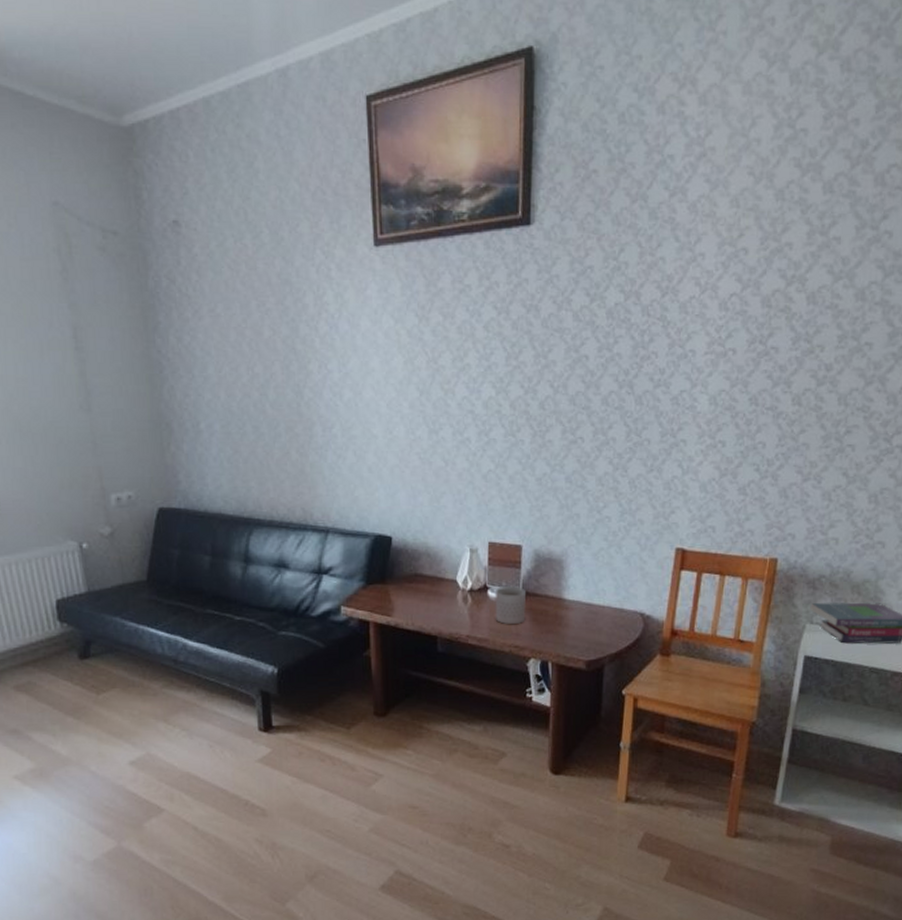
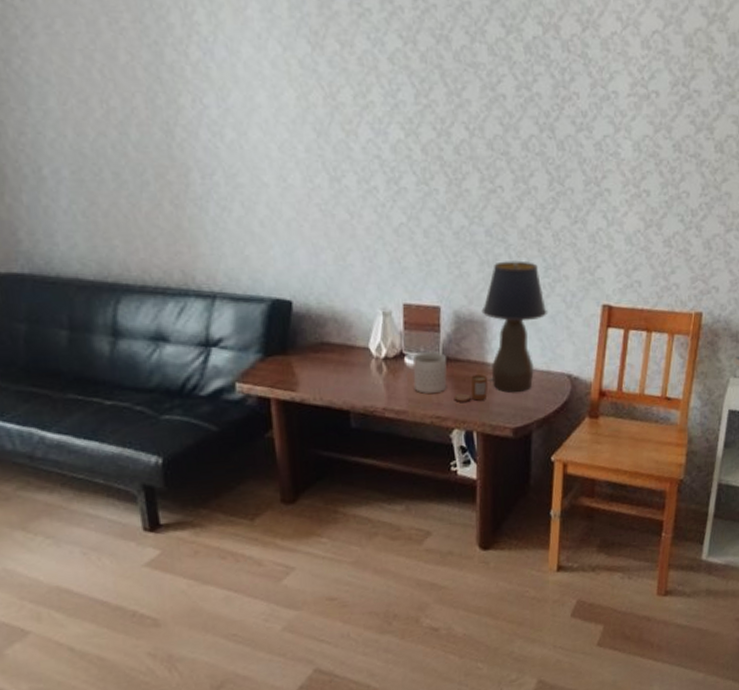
candle: none [531,609,563,634] -> present [454,374,487,402]
table lamp: none [560,505,622,627] -> present [481,260,547,392]

